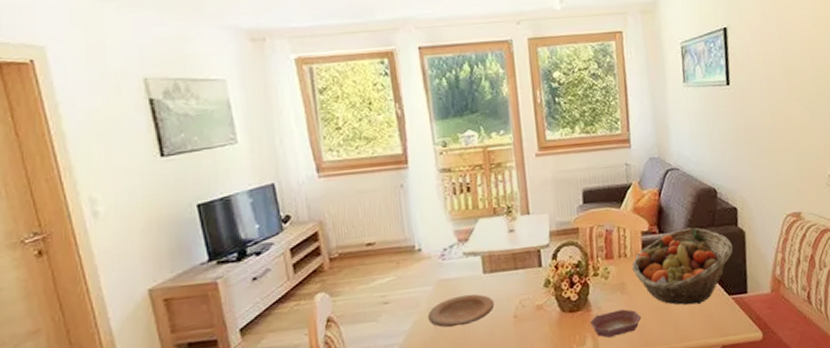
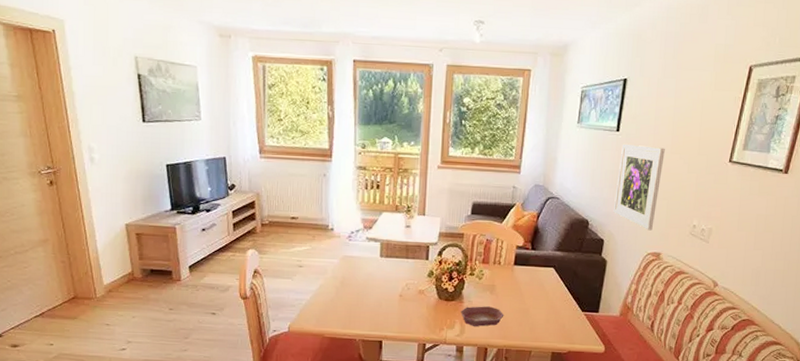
plate: present [427,294,495,328] -> none [331,271,386,295]
fruit basket: present [632,227,733,305] -> none [503,249,594,315]
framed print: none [735,96,787,189] -> present [613,143,665,231]

